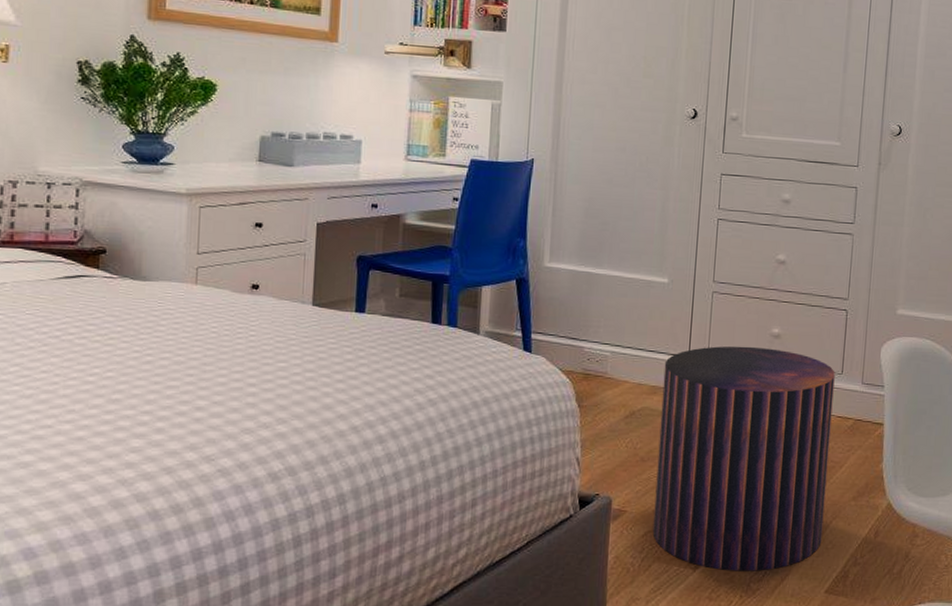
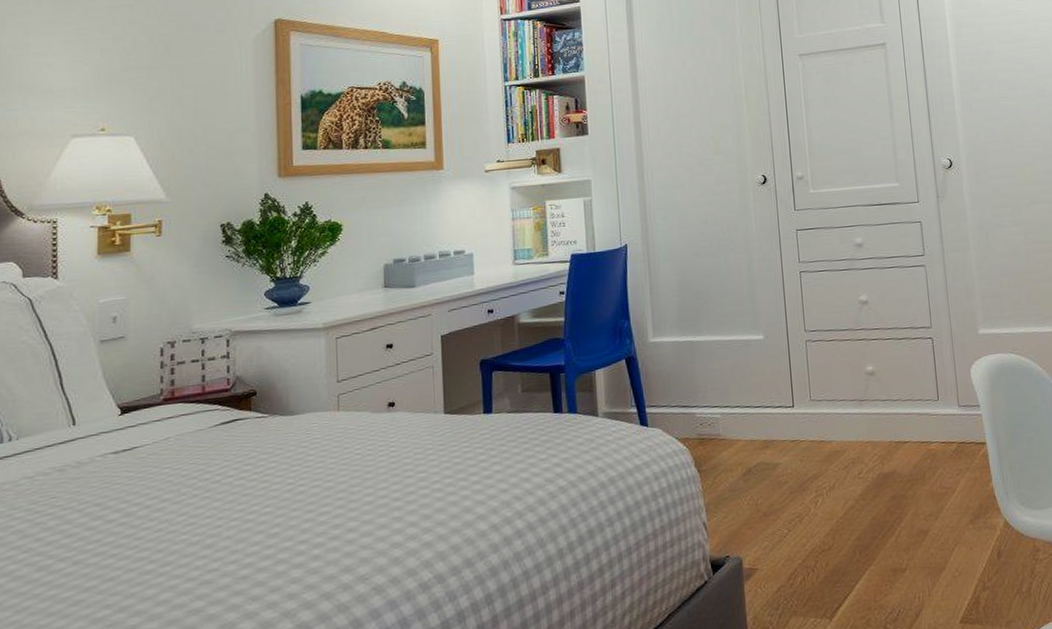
stool: present [652,346,835,571] -> none [772,386,948,615]

